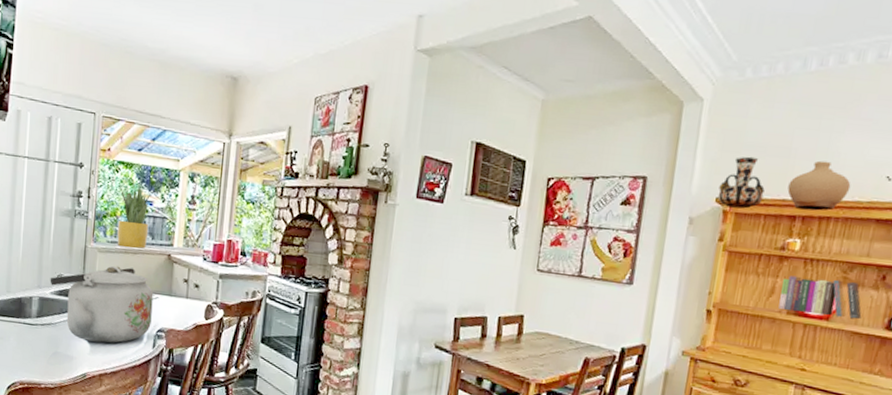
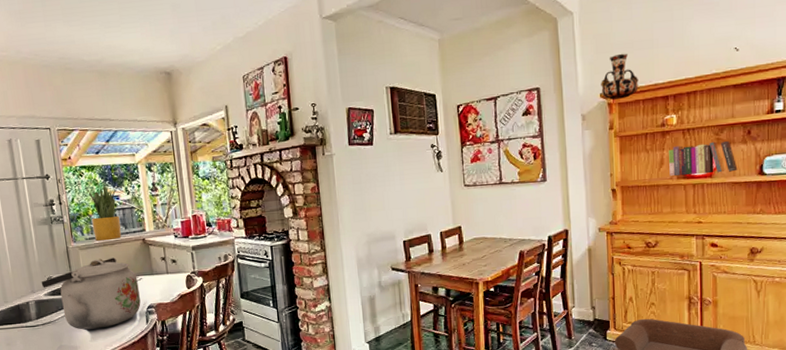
ceramic jug: present [787,160,851,211] -> none [657,44,707,90]

